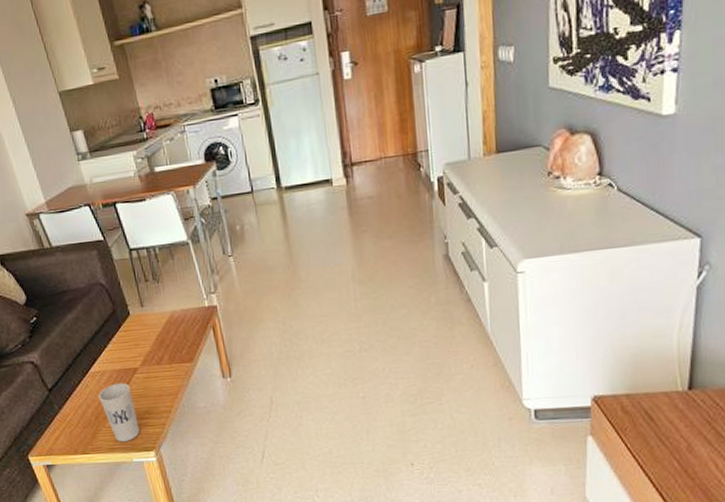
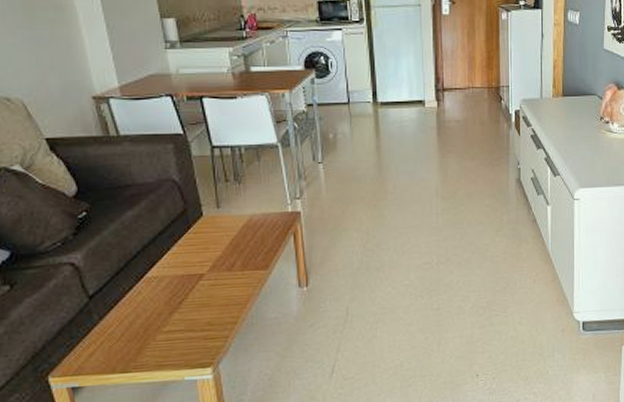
cup: present [98,382,140,442] -> none [152,290,197,358]

